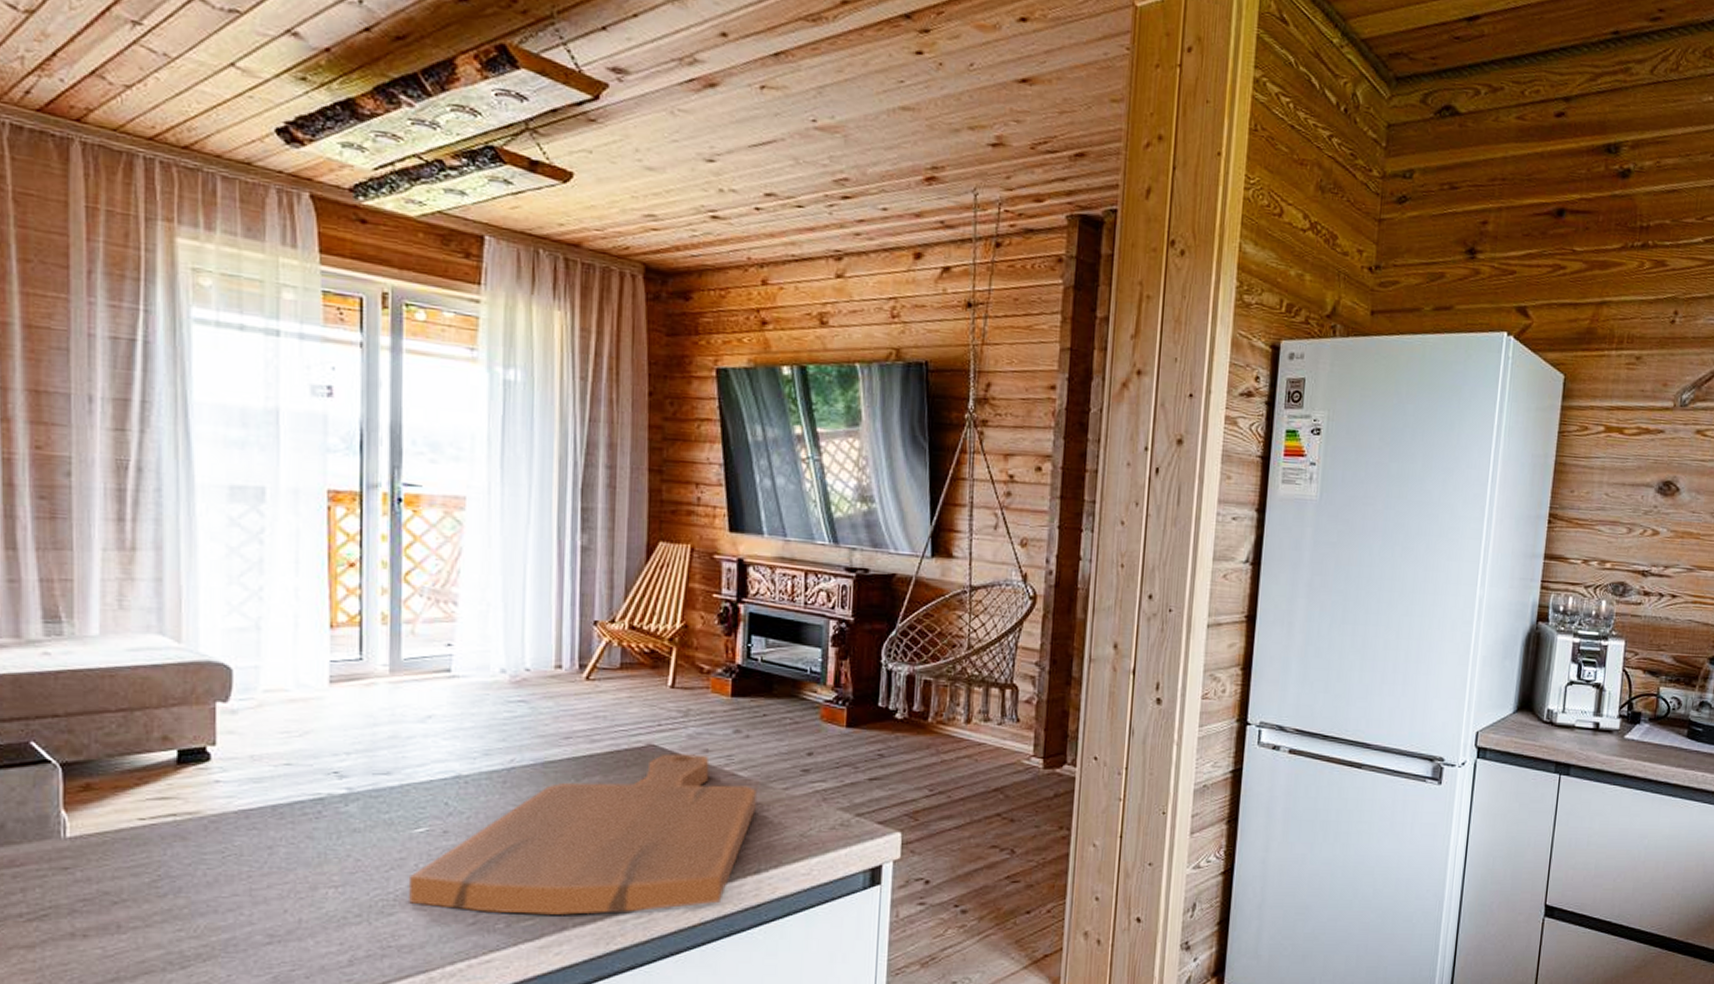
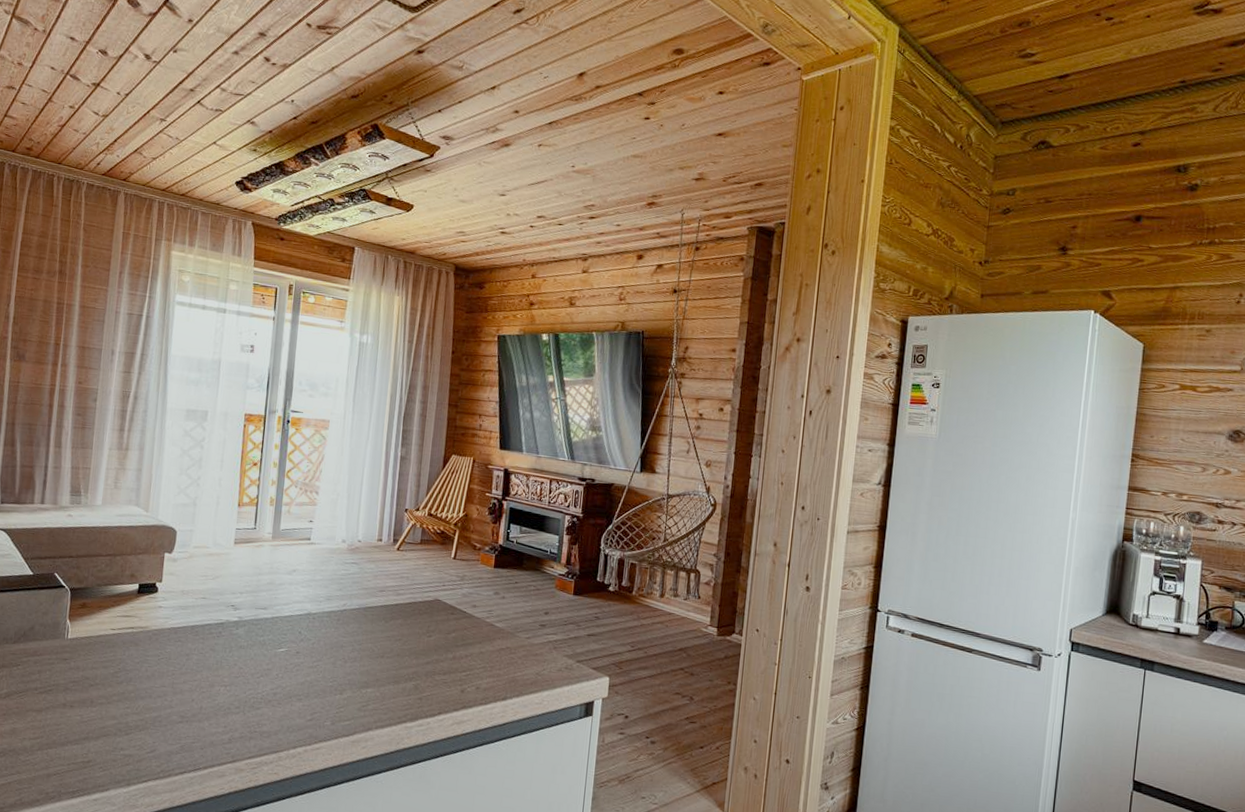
cutting board: present [409,752,756,915] -> none [270,607,507,722]

